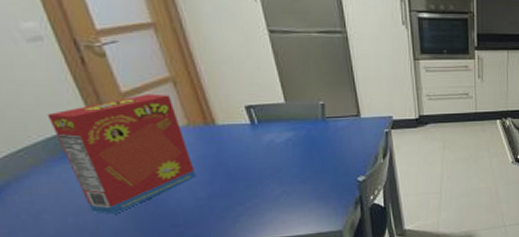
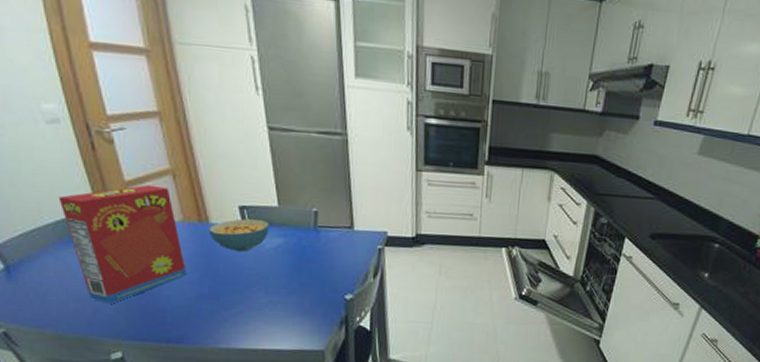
cereal bowl: none [215,117,278,148] -> present [208,219,269,251]

